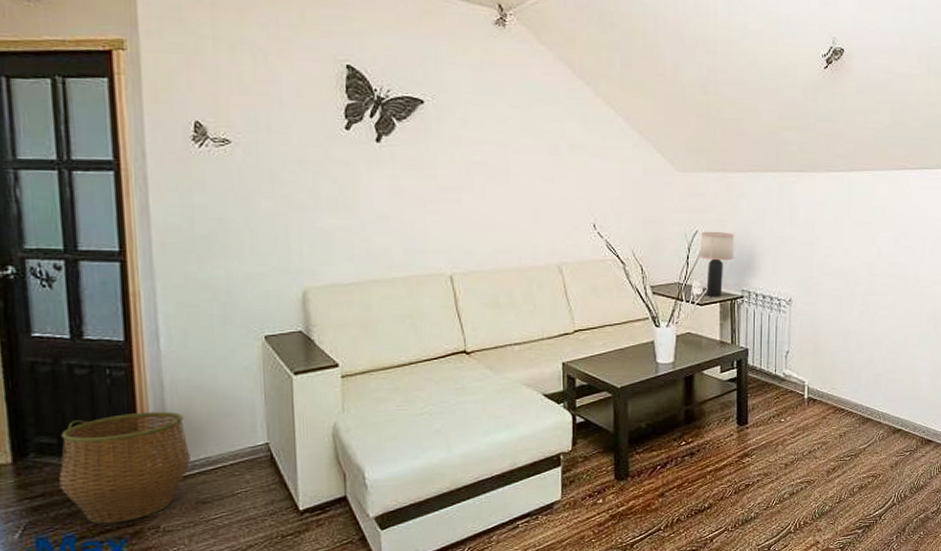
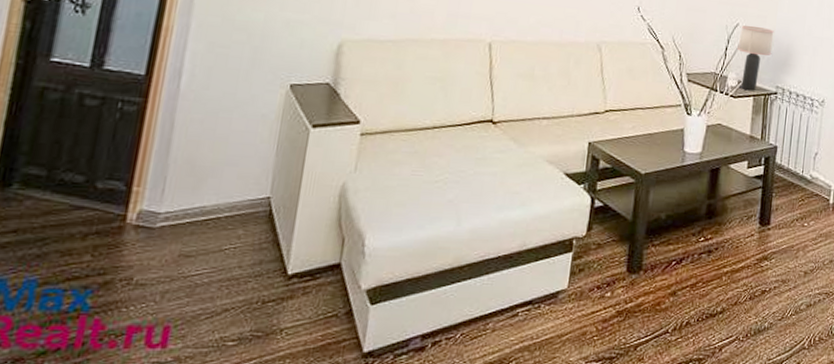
basket: present [59,411,190,525] -> none [36,151,188,270]

